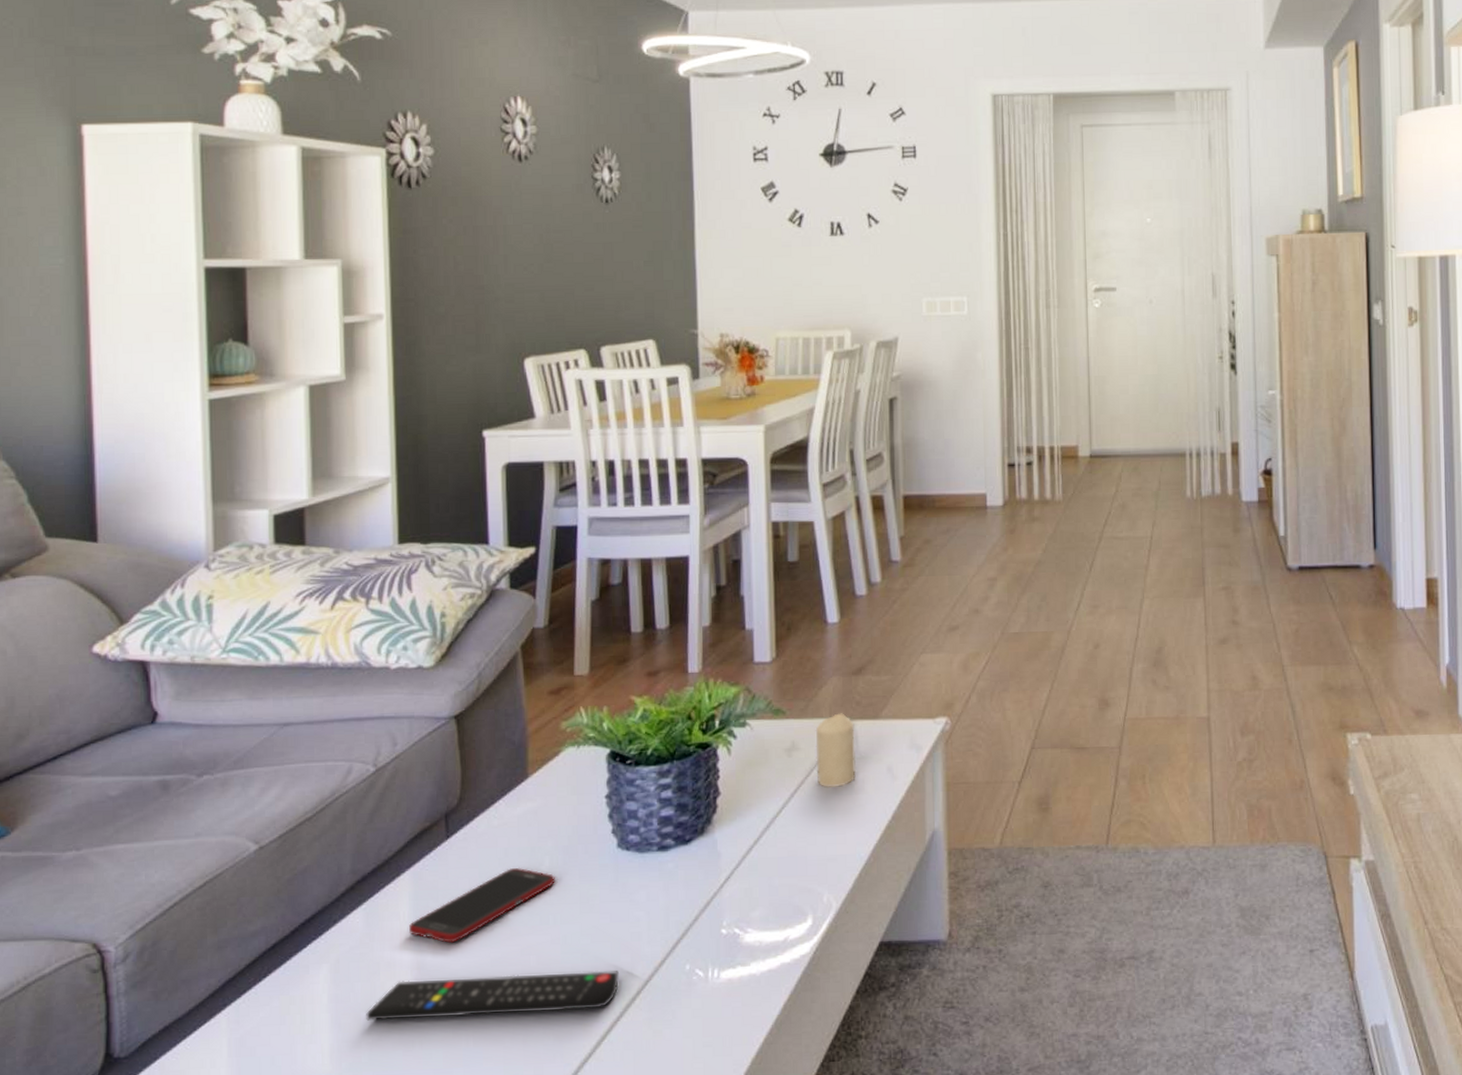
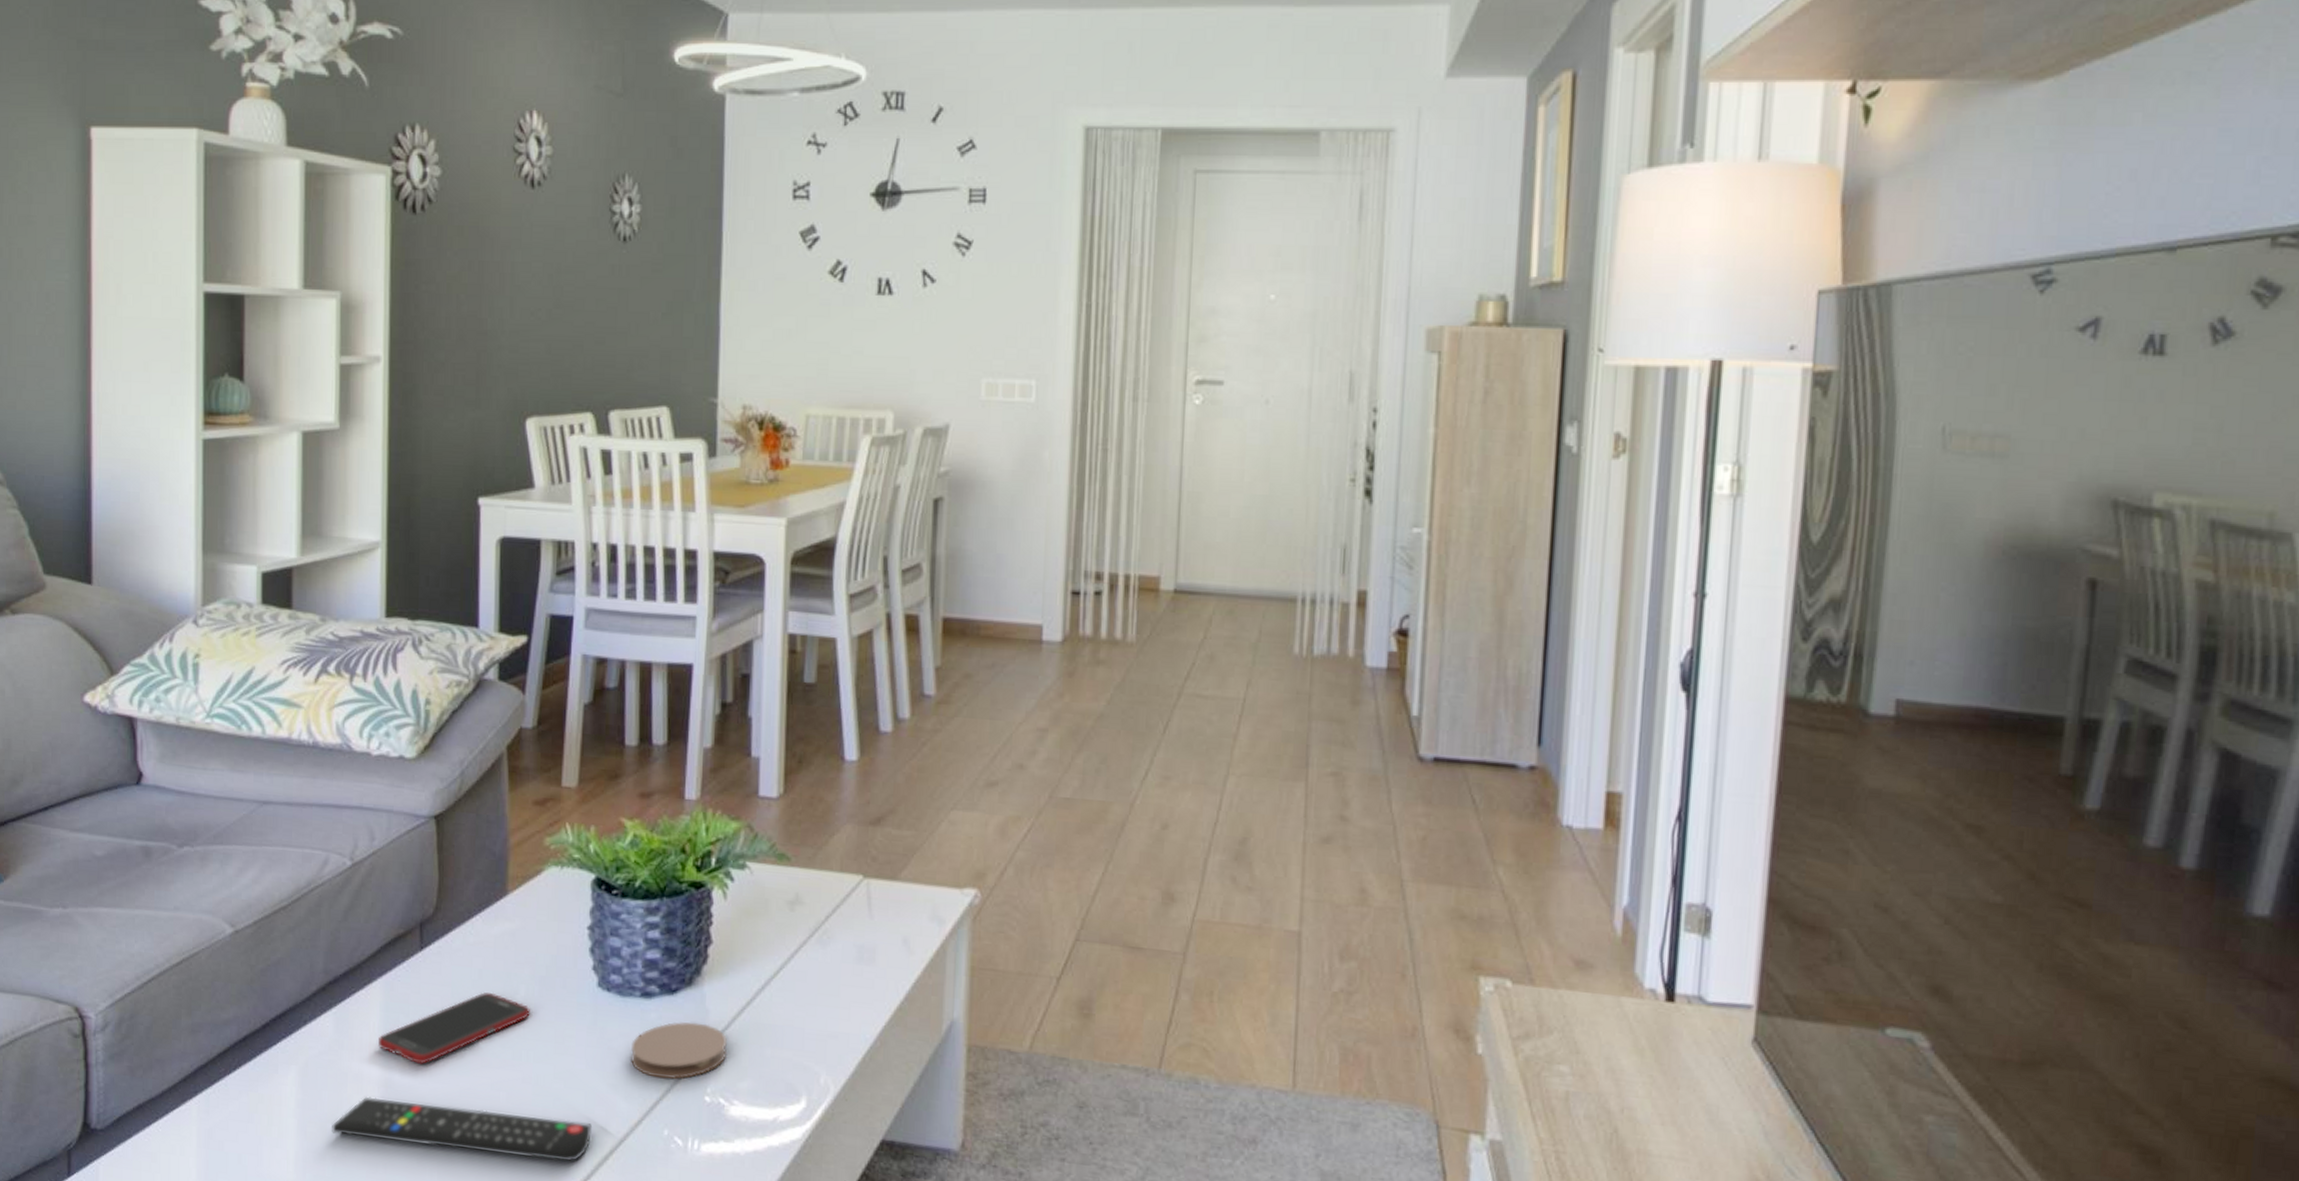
coaster: none [652,865,740,920] -> present [631,1022,728,1080]
candle: present [815,713,856,788] -> none [821,867,868,954]

